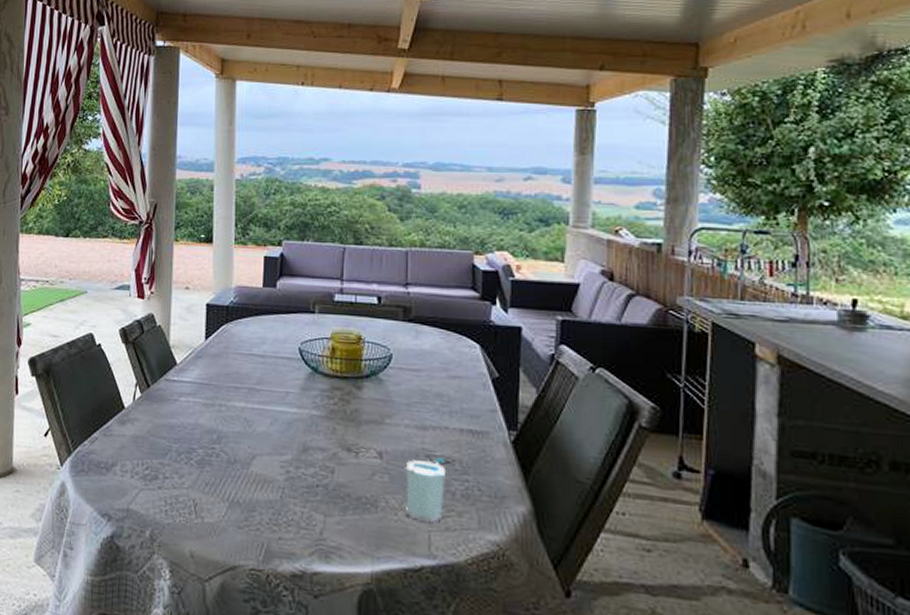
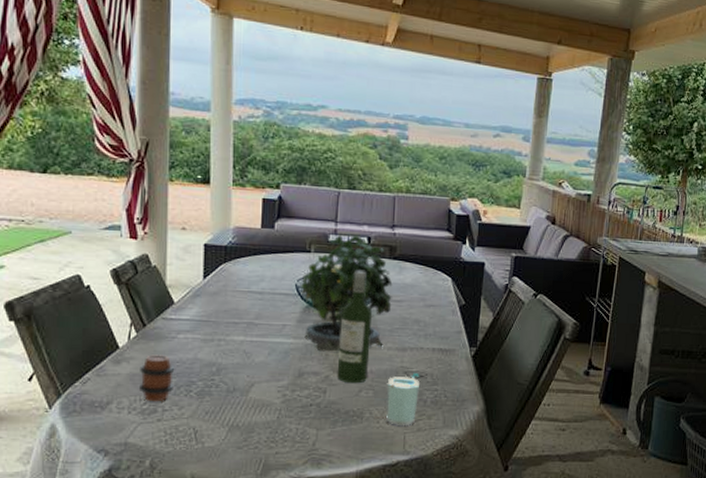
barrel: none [142,417,177,468] -> present [140,355,175,402]
potted plant: none [304,291,408,426] -> present [301,232,393,352]
wine bottle: none [346,334,386,465] -> present [337,271,373,384]

